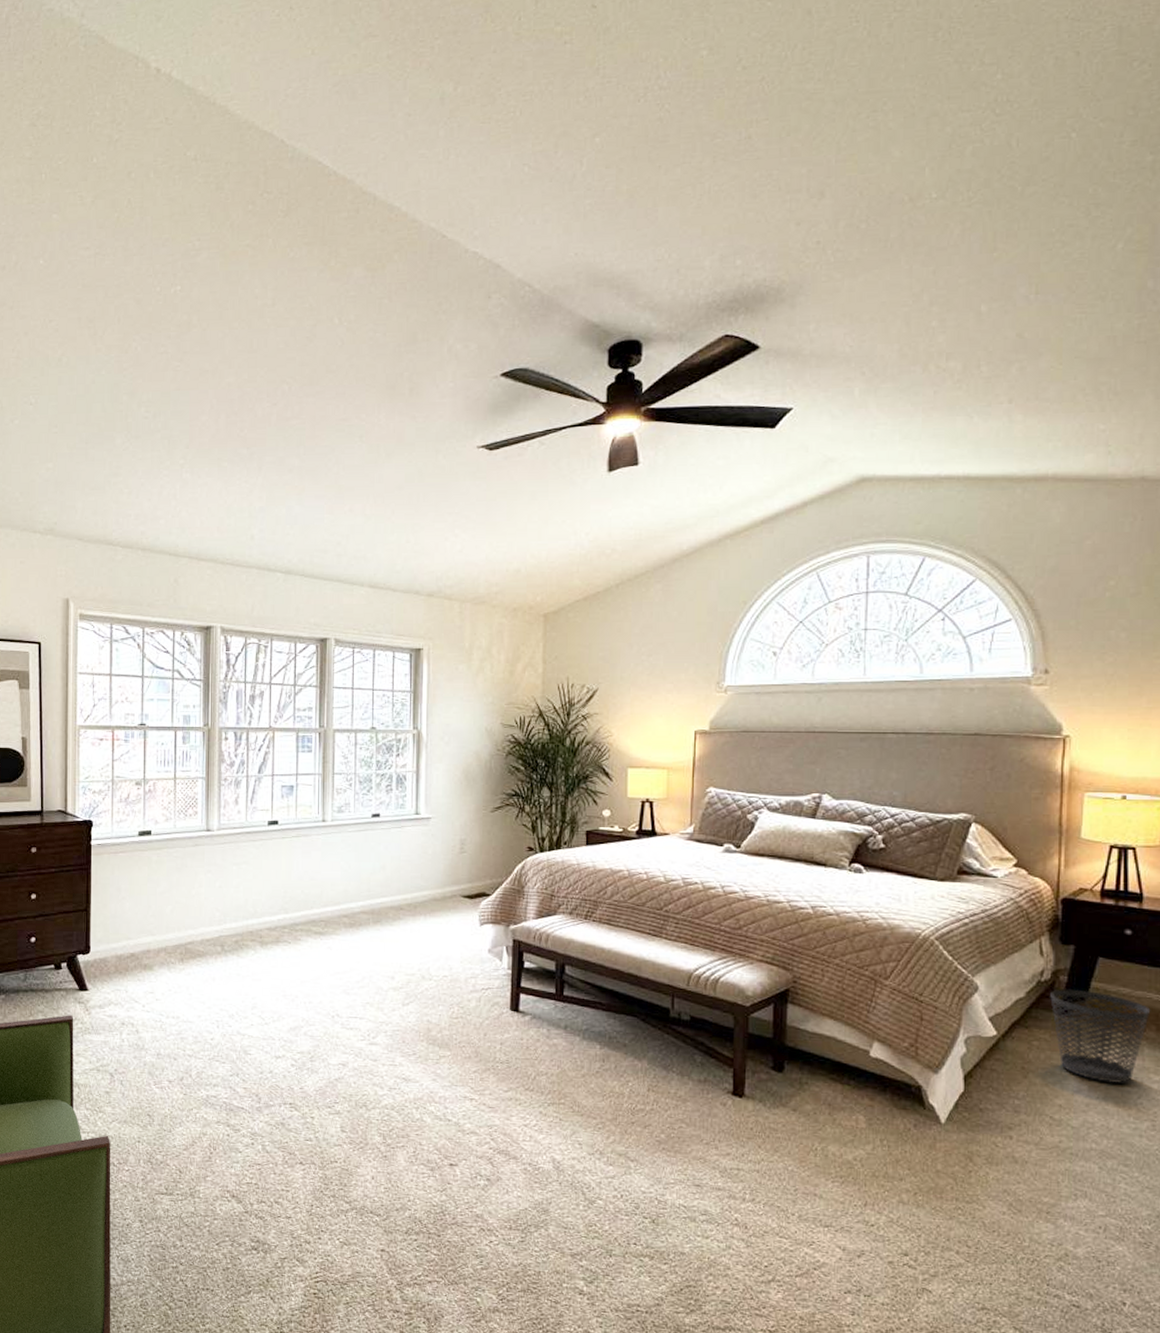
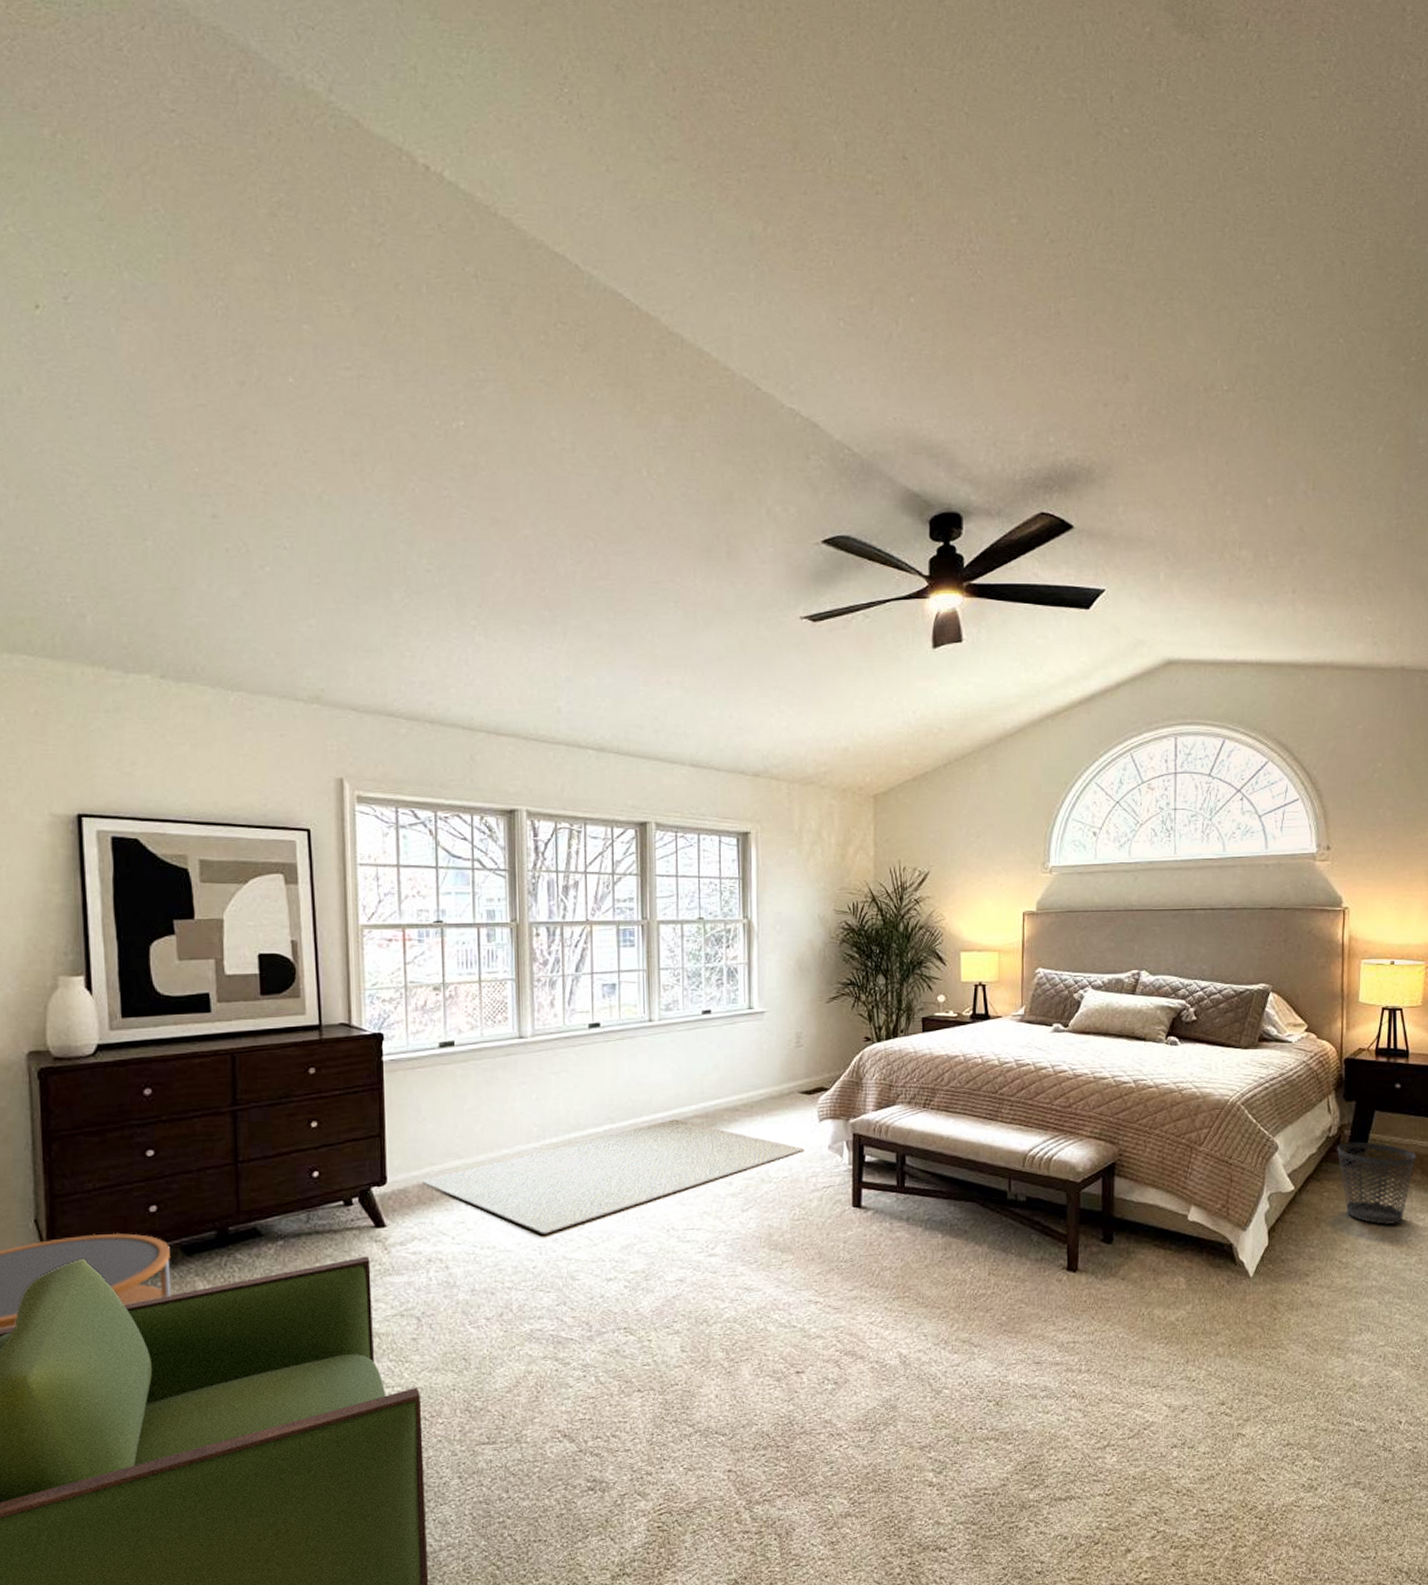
rug: none [119,914,464,1010] -> present [421,1119,804,1234]

